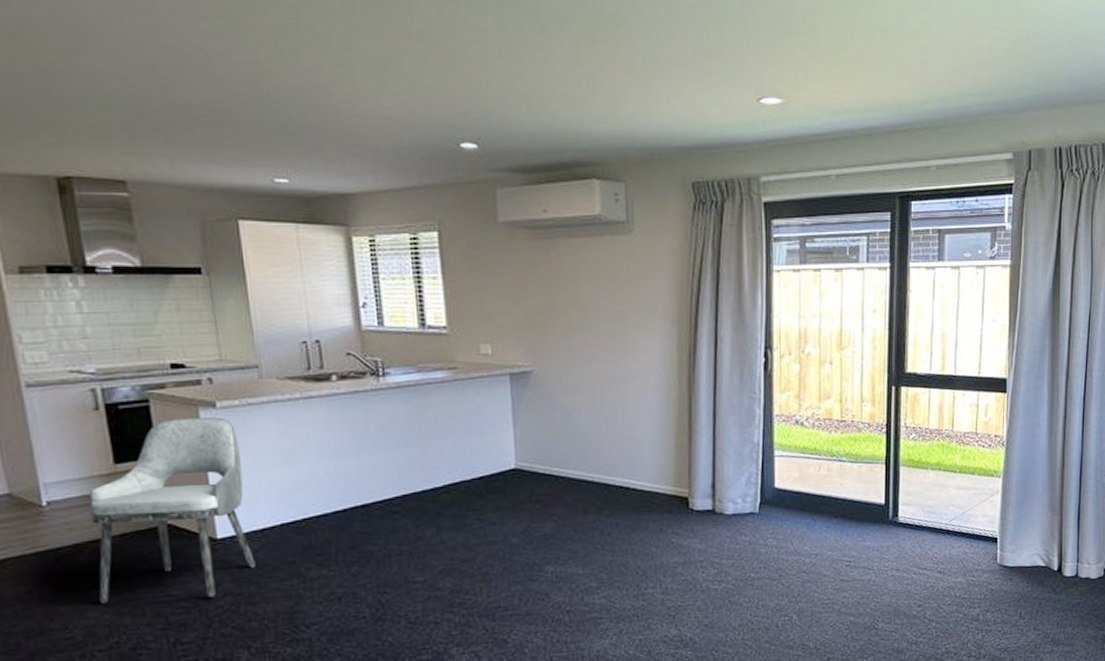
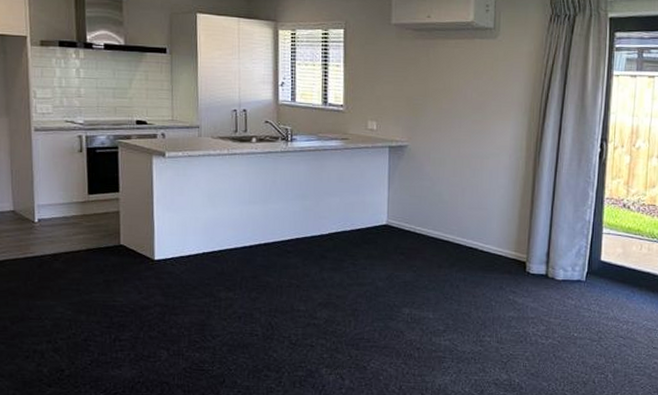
dining chair: present [88,417,257,604] -> none [66,163,181,306]

